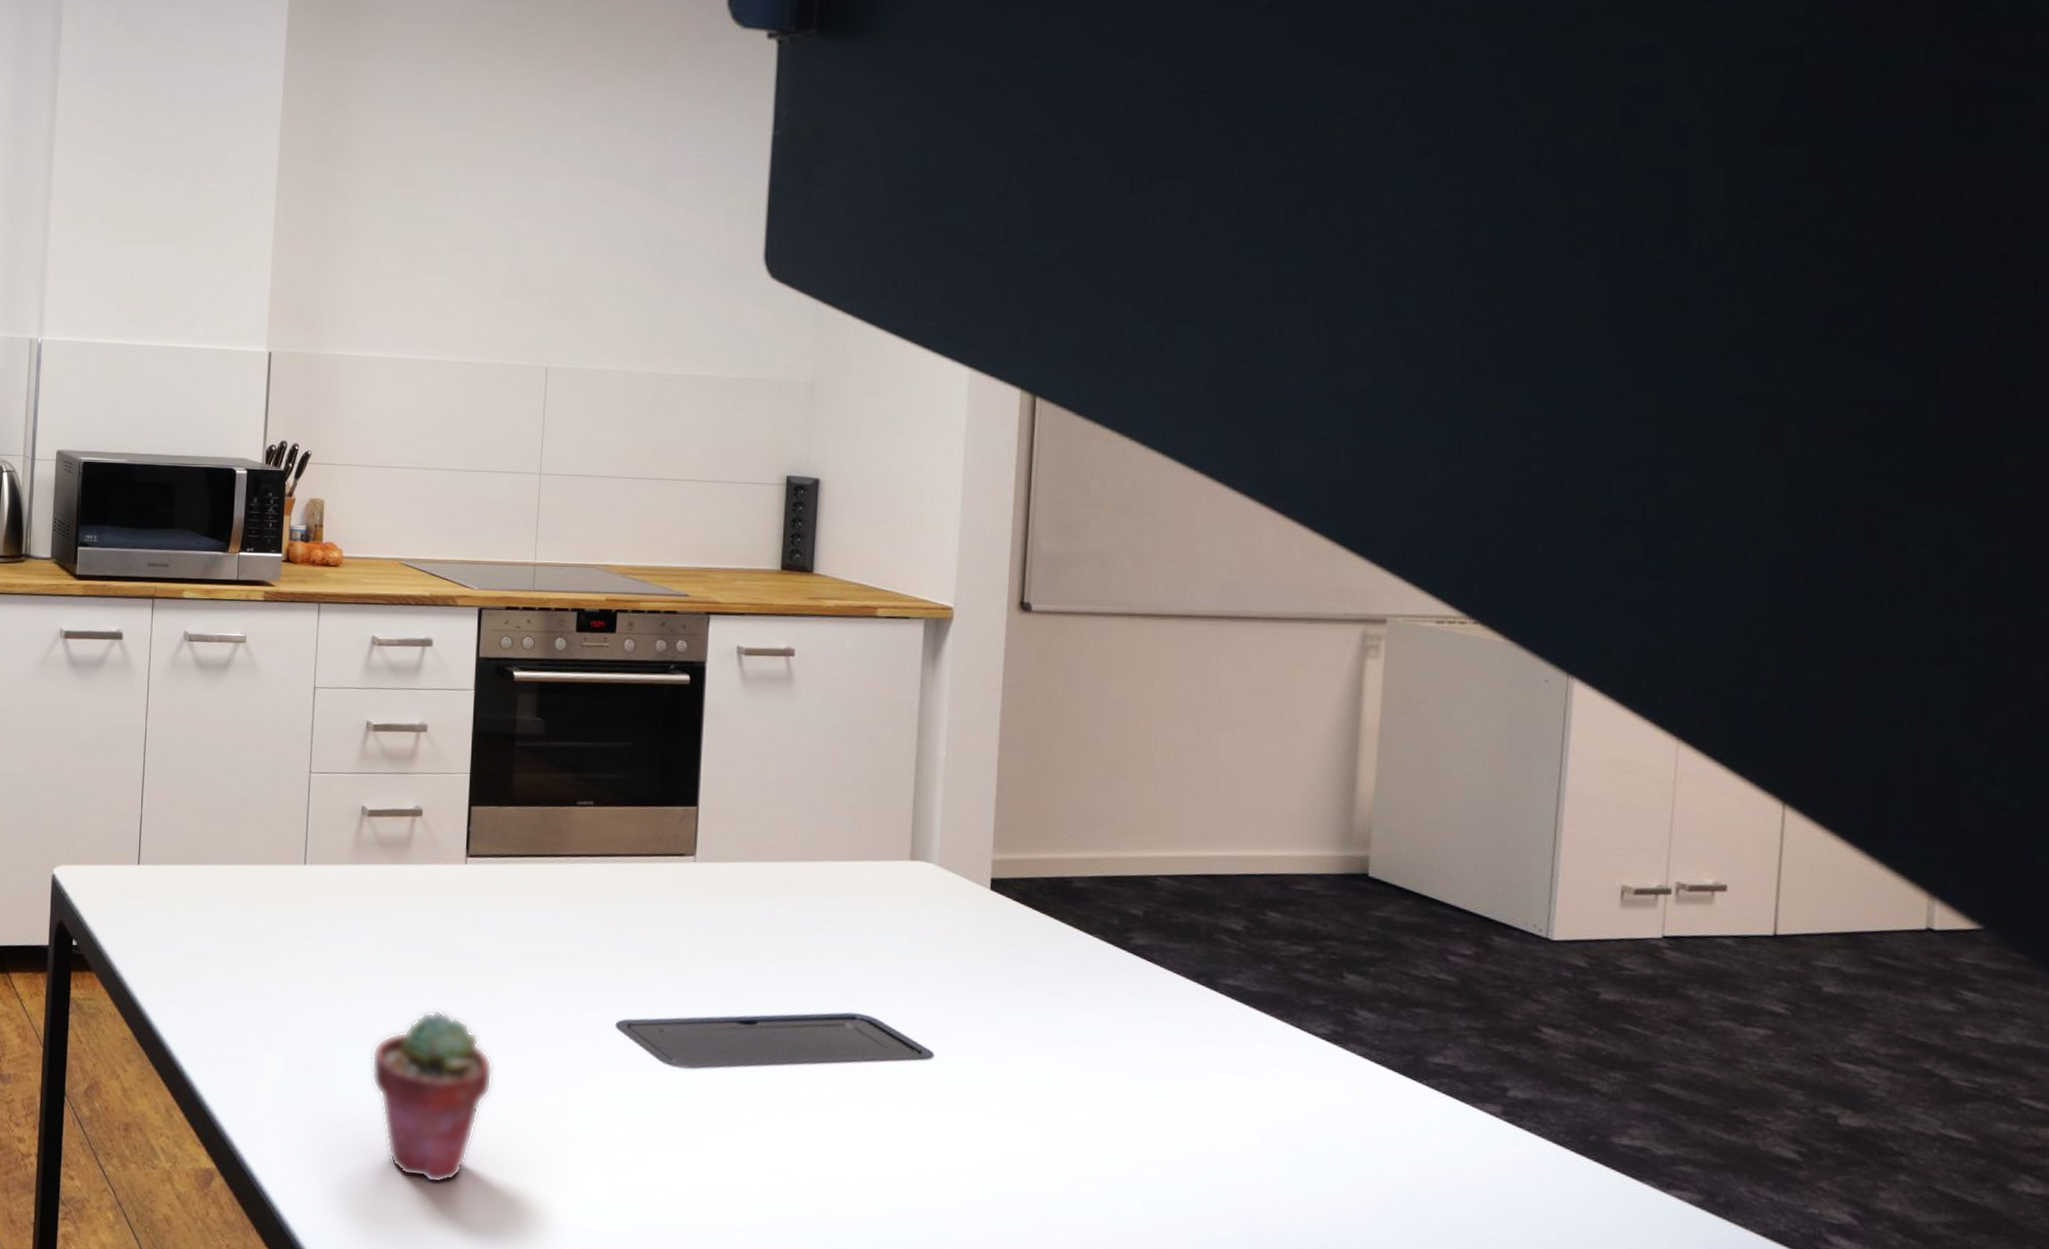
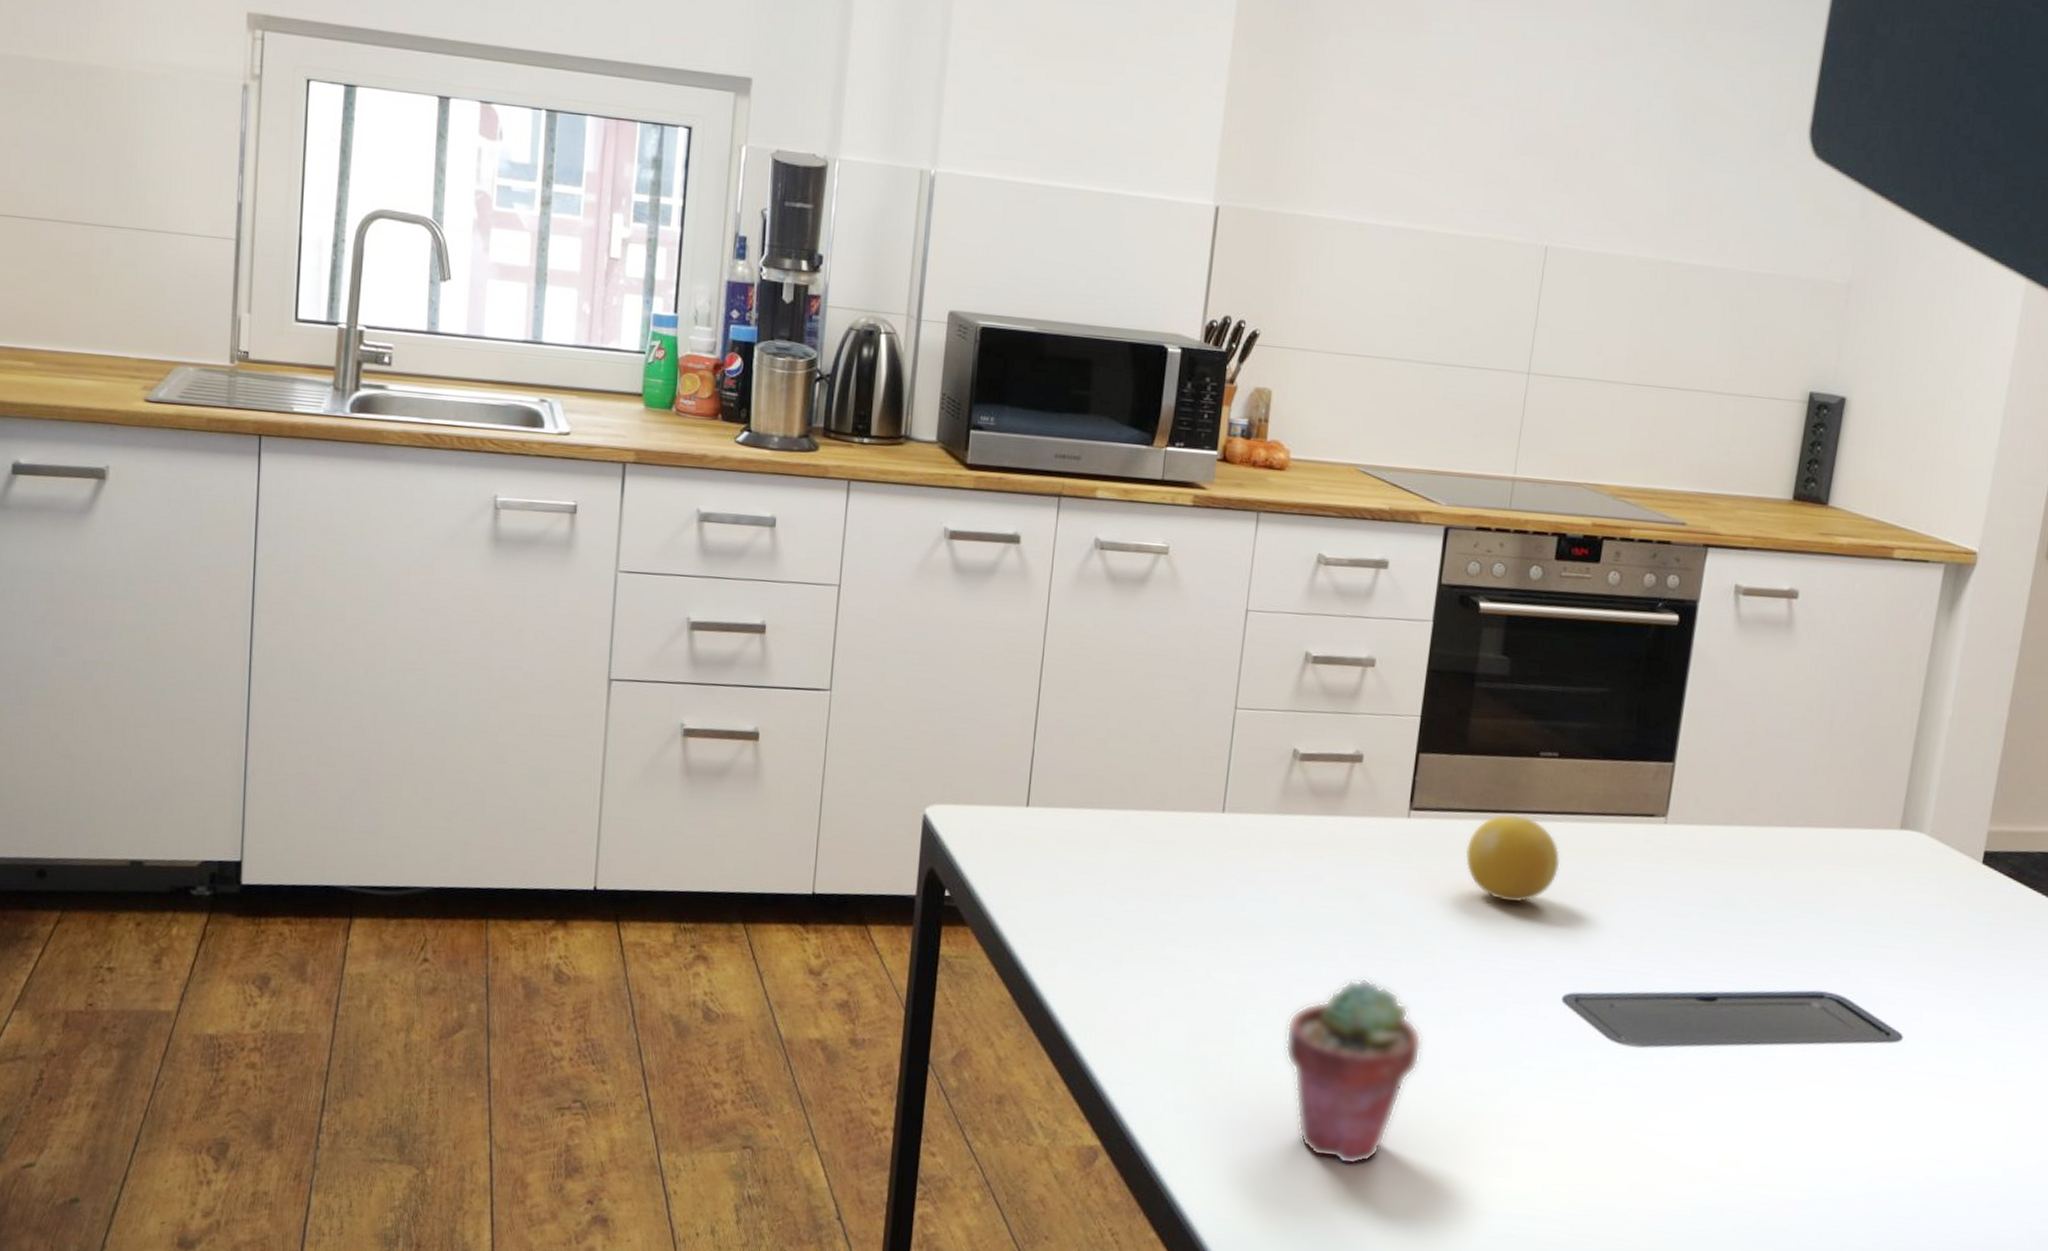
fruit: none [518,858,603,938] -> present [1465,814,1560,903]

